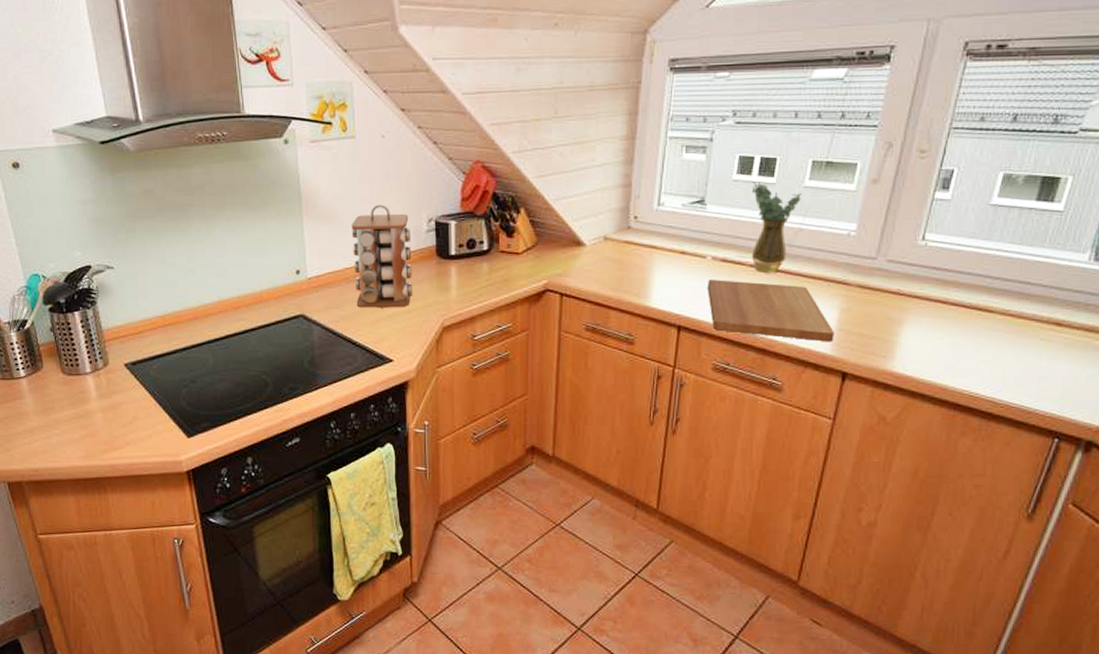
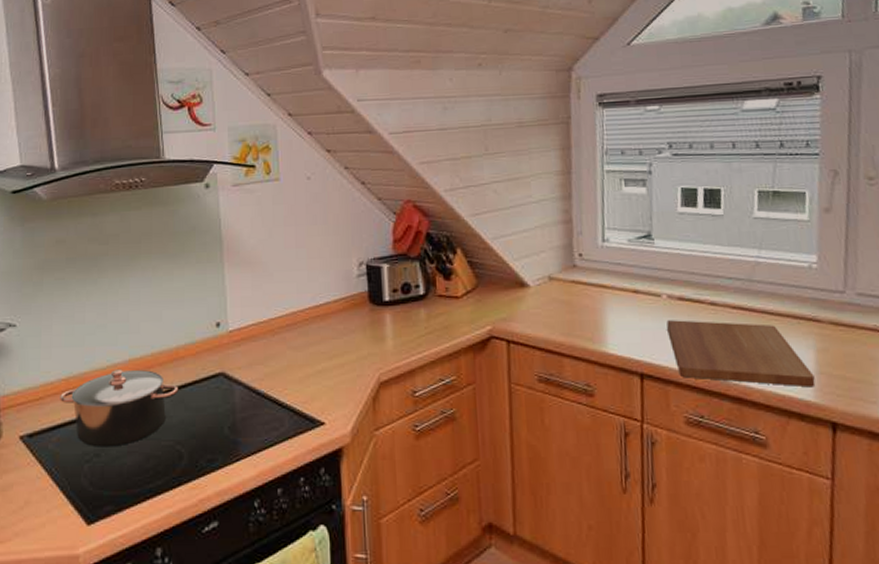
cooking pot: none [157,309,263,375] -> present [60,369,179,447]
spice rack: present [351,204,413,308] -> none [276,248,345,363]
vase: present [751,182,801,273] -> none [699,214,753,311]

